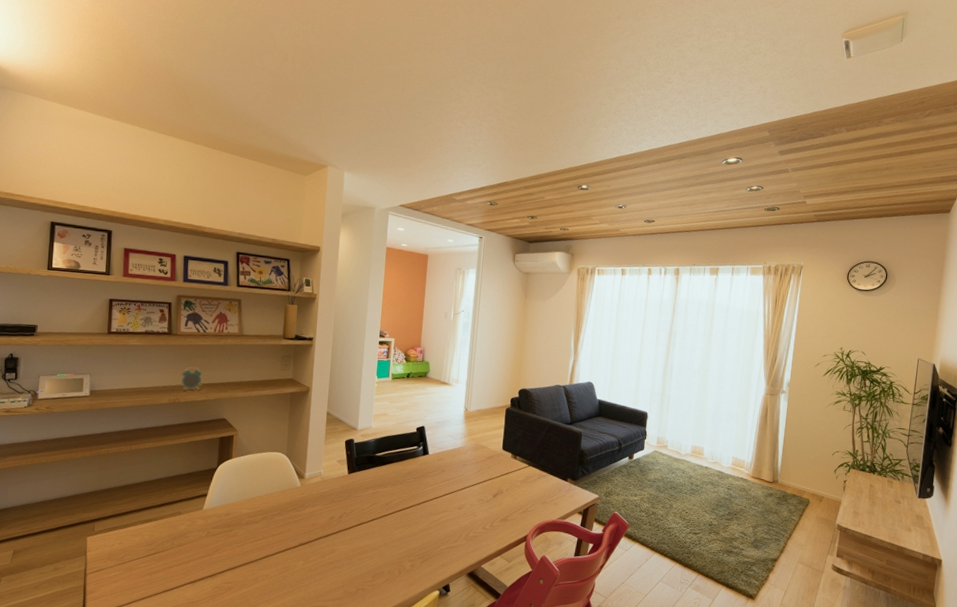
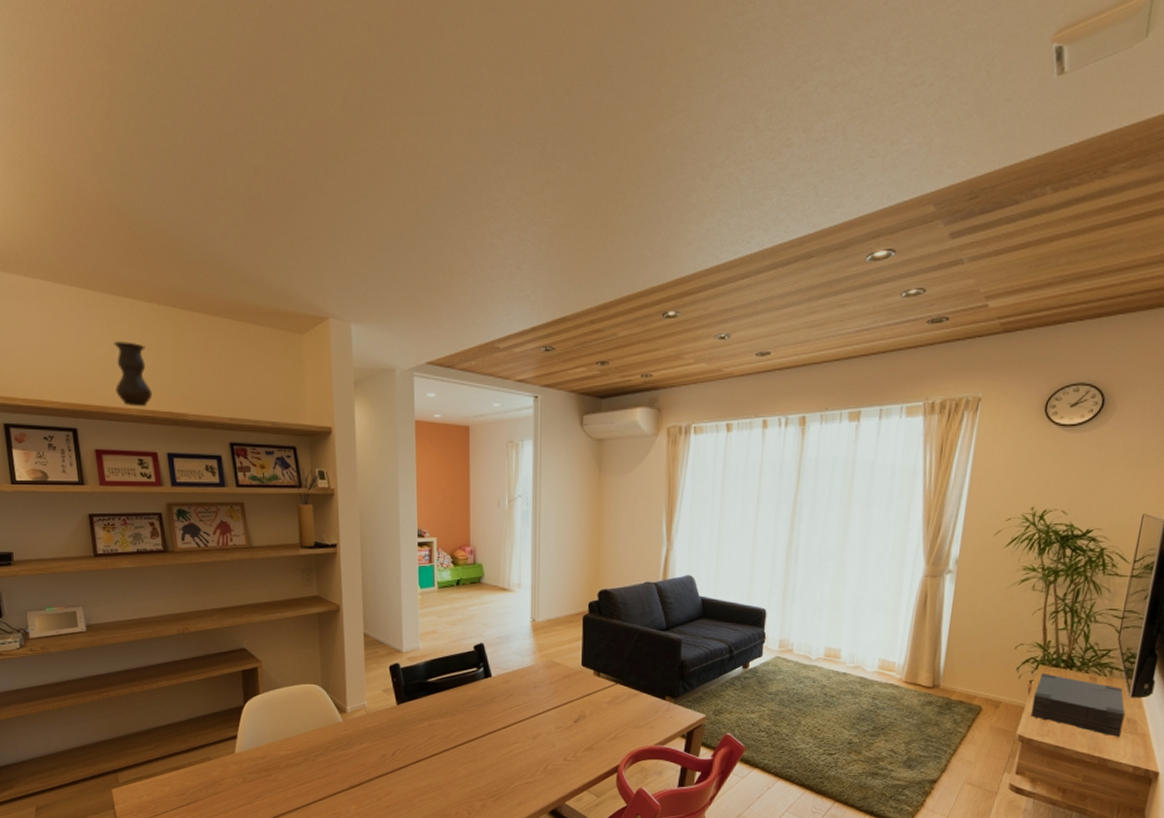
vase: none [149,167,179,219] -> present [113,341,153,407]
alarm clock: present [181,367,202,391] -> none [187,590,211,618]
game console: none [846,475,915,531] -> present [1030,672,1125,738]

